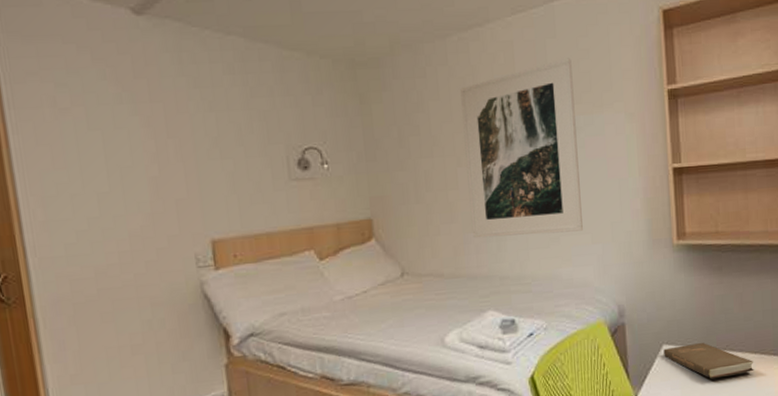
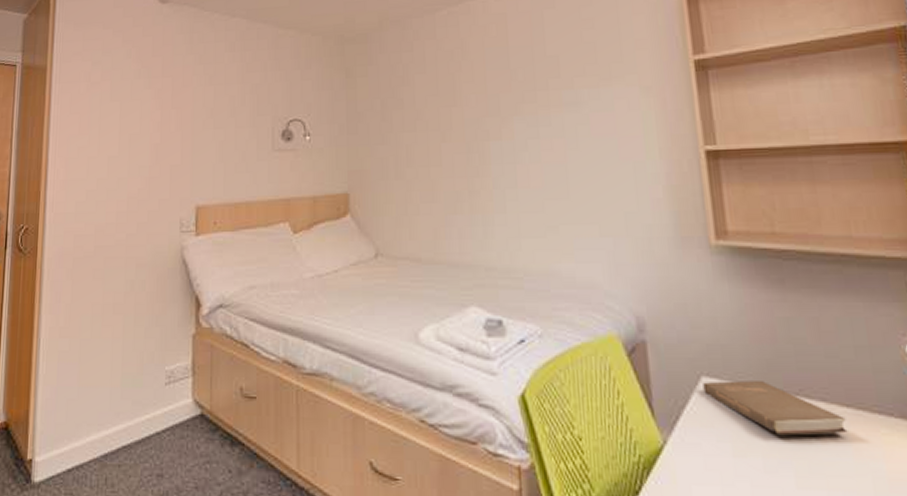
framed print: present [460,58,583,238] -> none [448,28,588,221]

